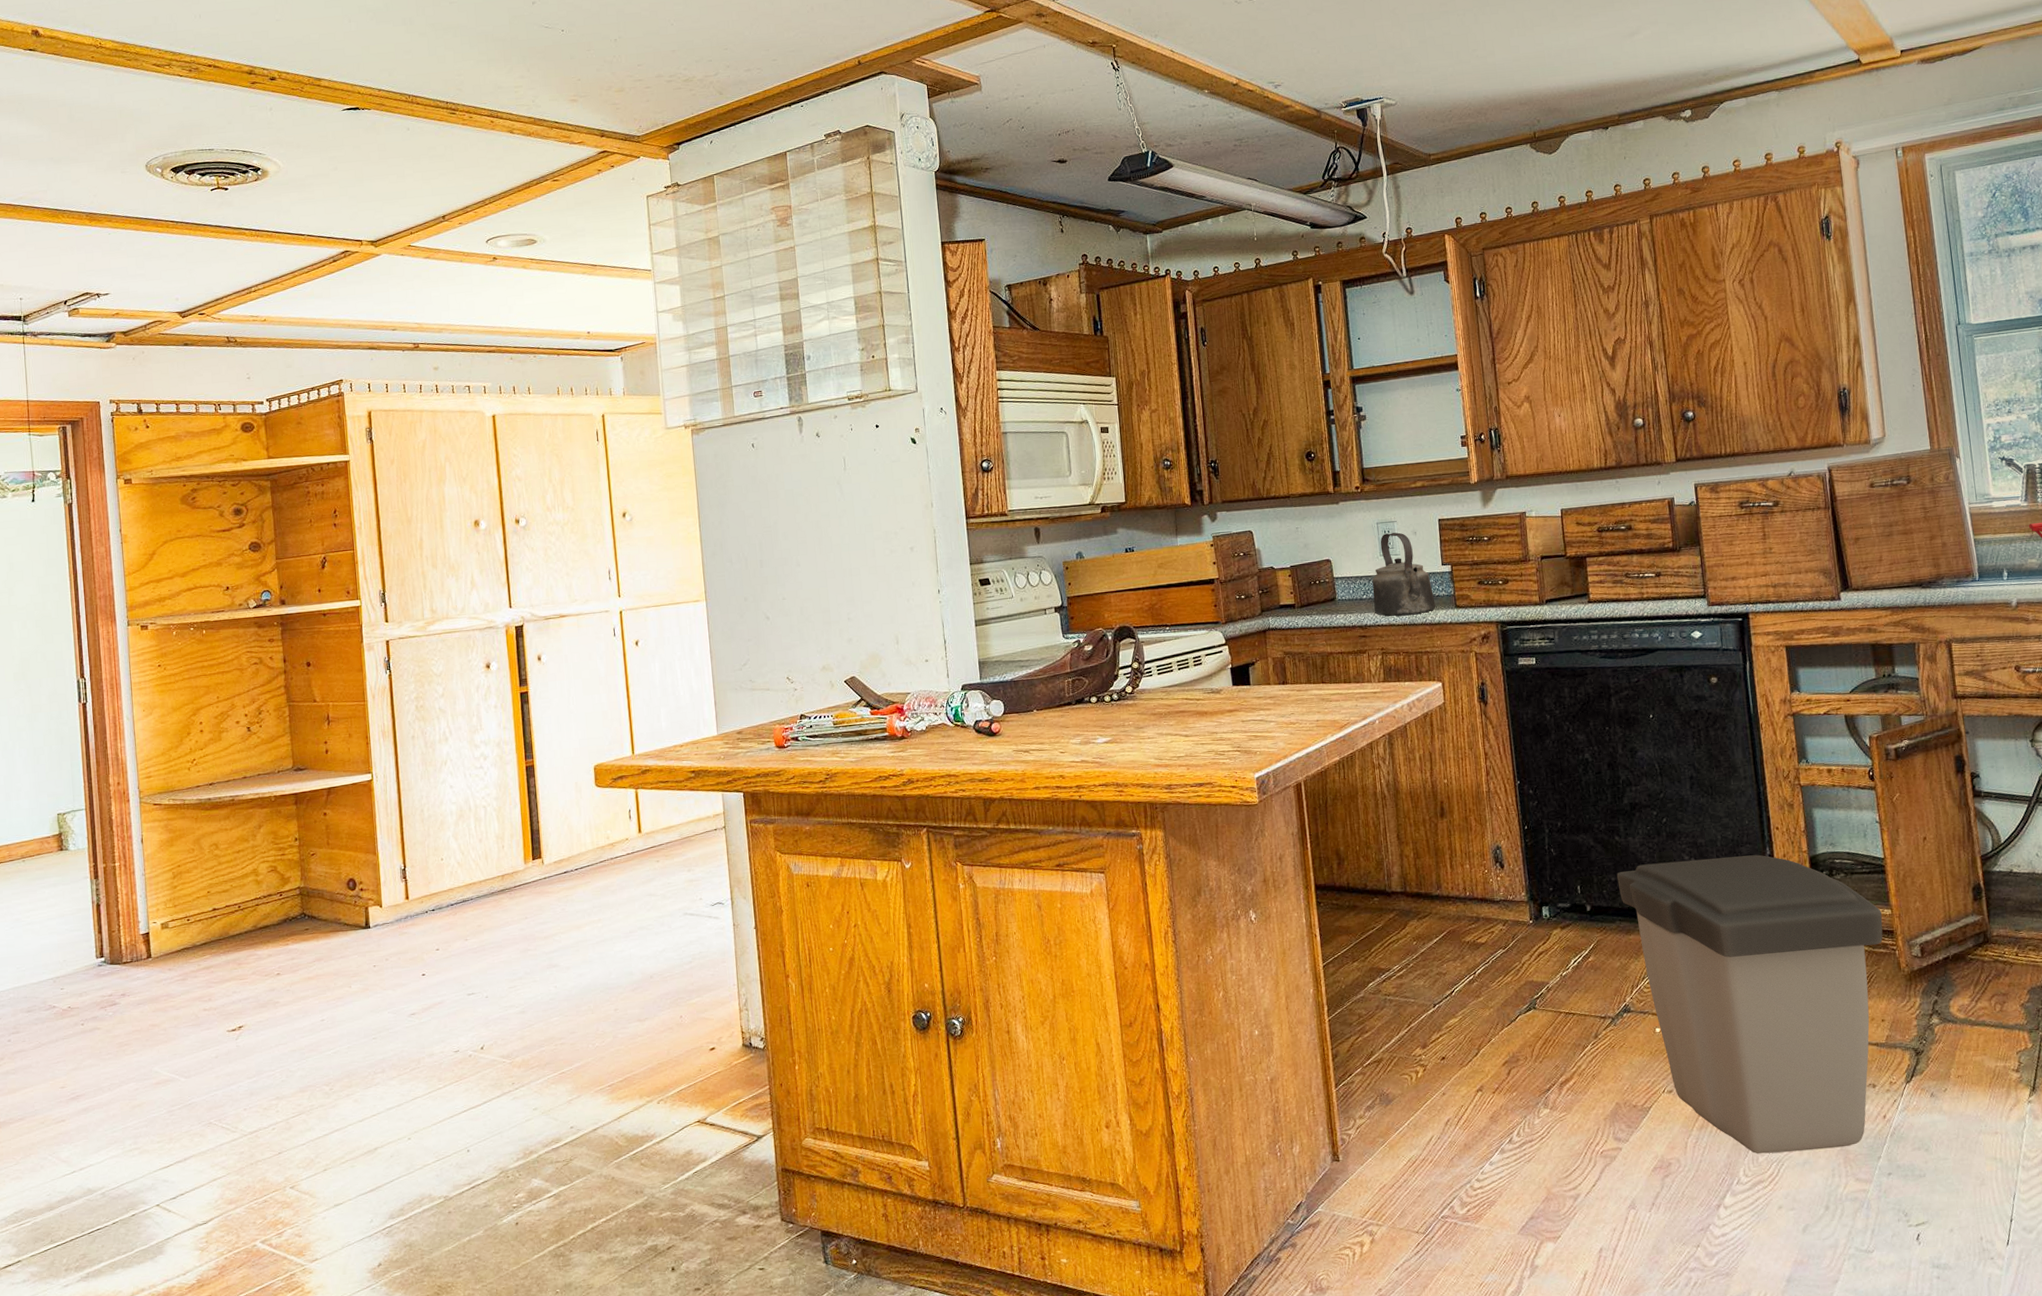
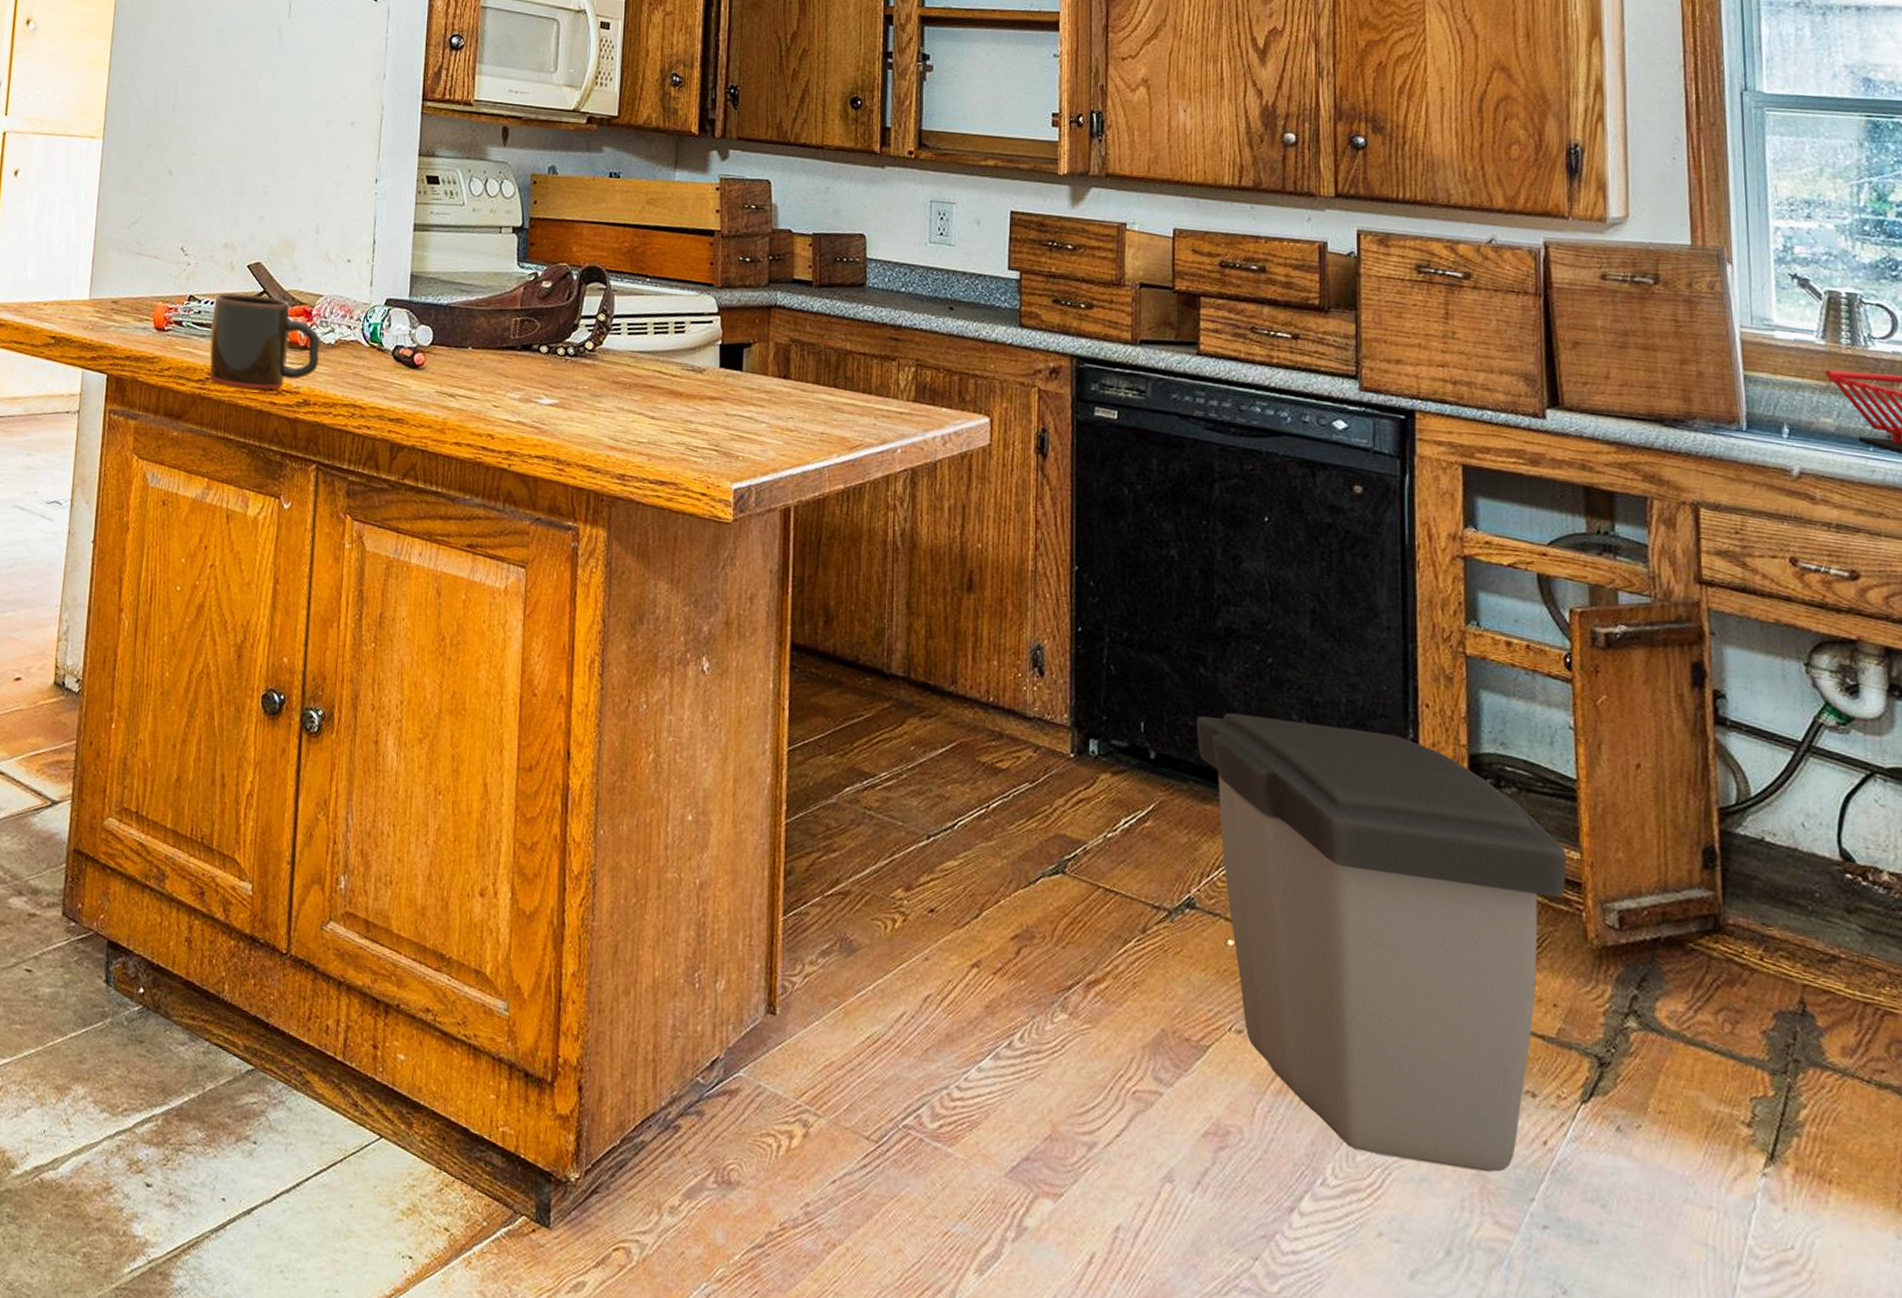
mug: none [821,702,915,781] -> present [209,293,320,390]
kettle: present [1372,532,1436,616] -> none [914,216,994,325]

